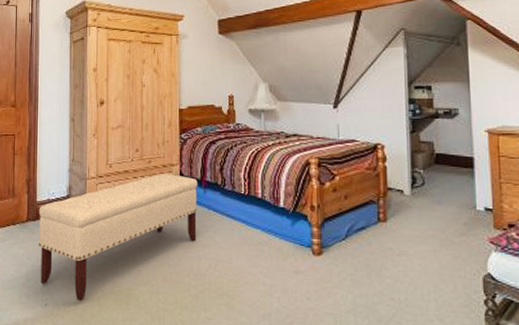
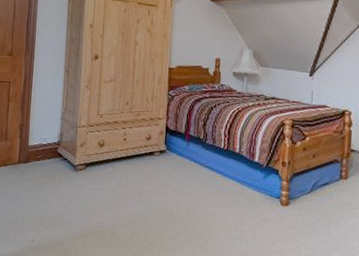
bench: present [38,174,198,302] -> none [28,126,182,239]

